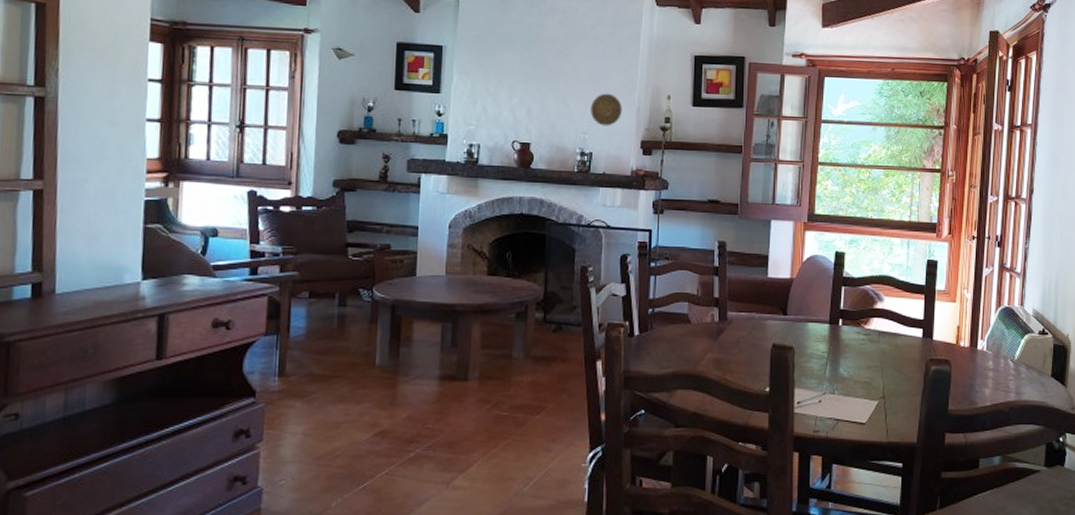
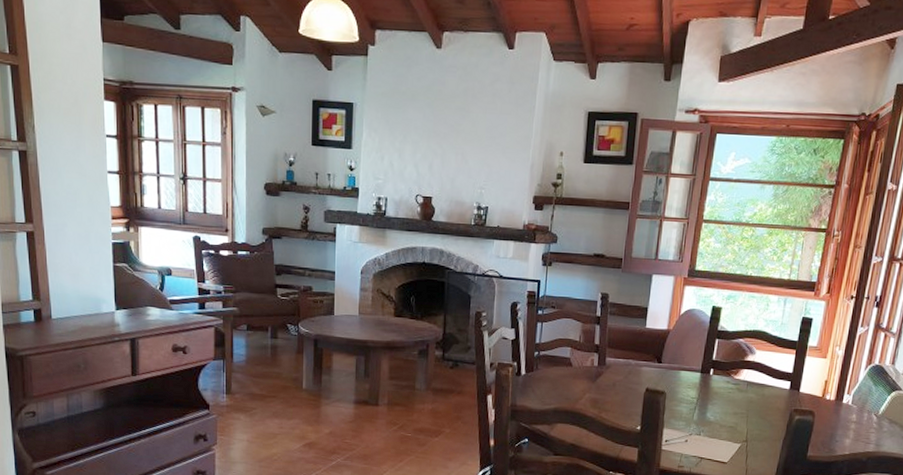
decorative plate: present [591,93,622,126] -> none [487,149,517,182]

